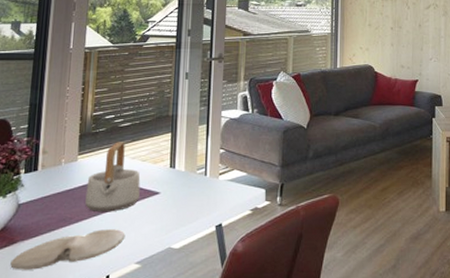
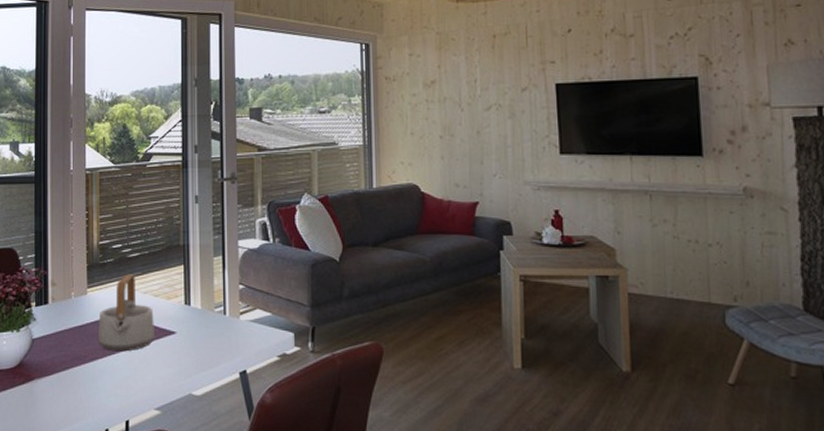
paint palette: present [10,229,125,270] -> none [29,370,142,409]

